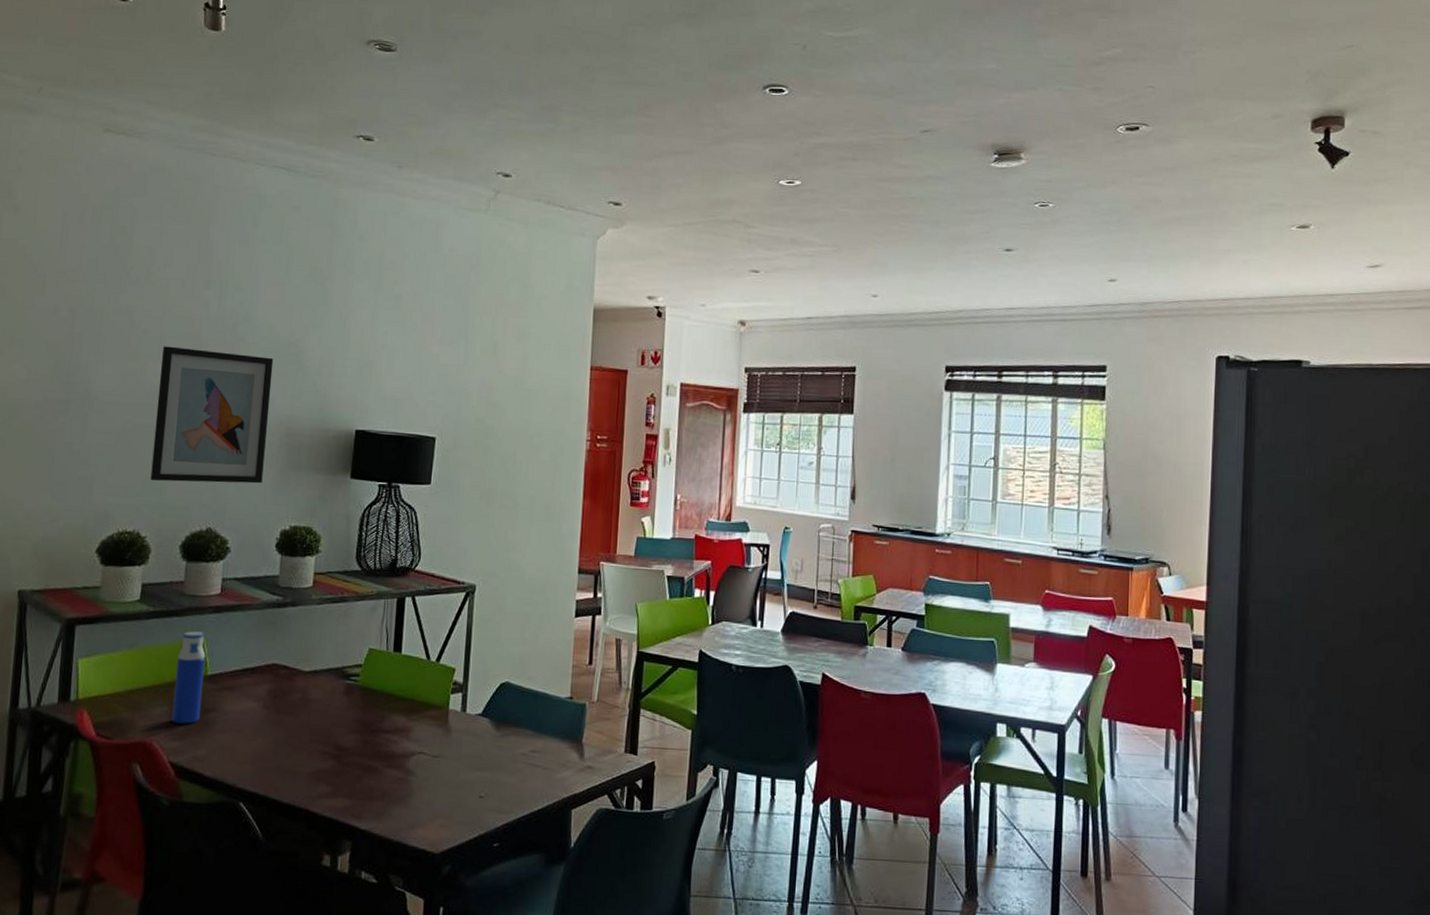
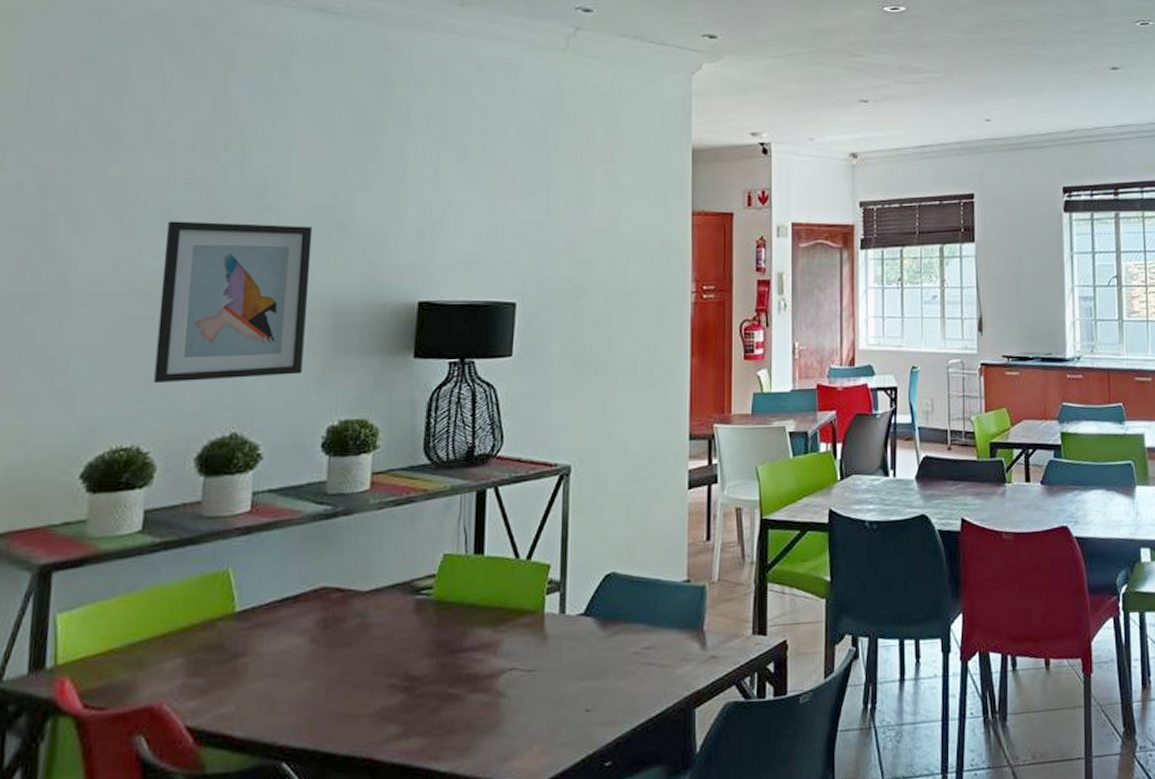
water bottle: present [171,631,206,724] -> none [187,560,233,678]

